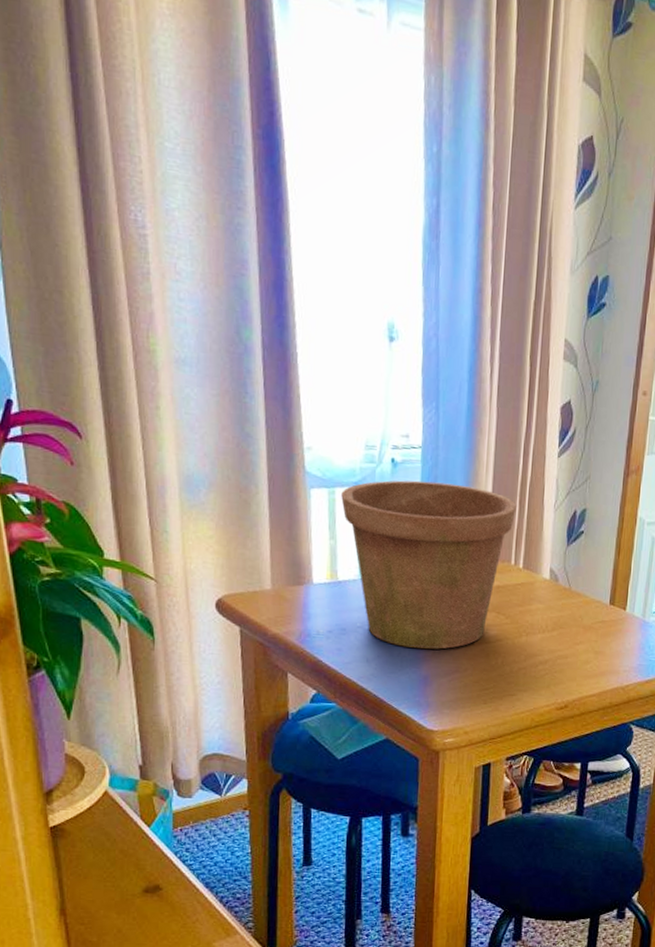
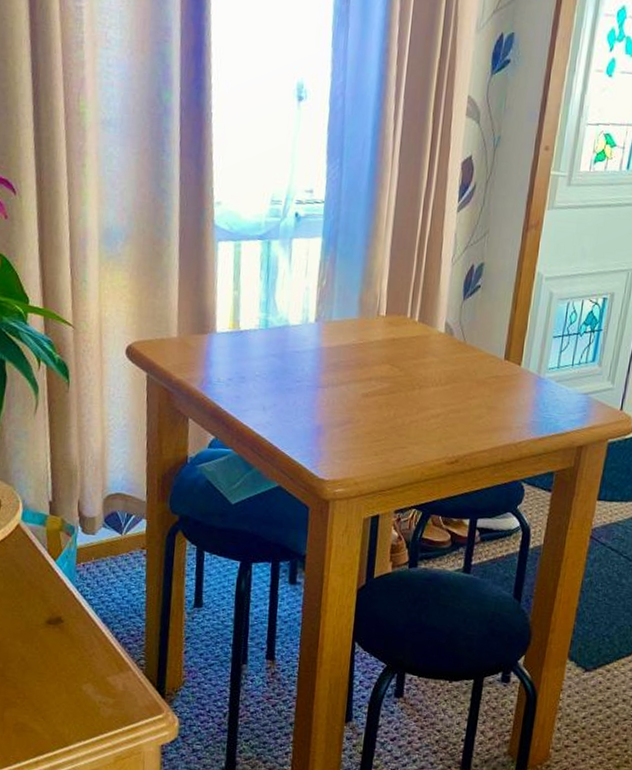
flower pot: present [341,480,517,650] -> none [246,234,415,400]

